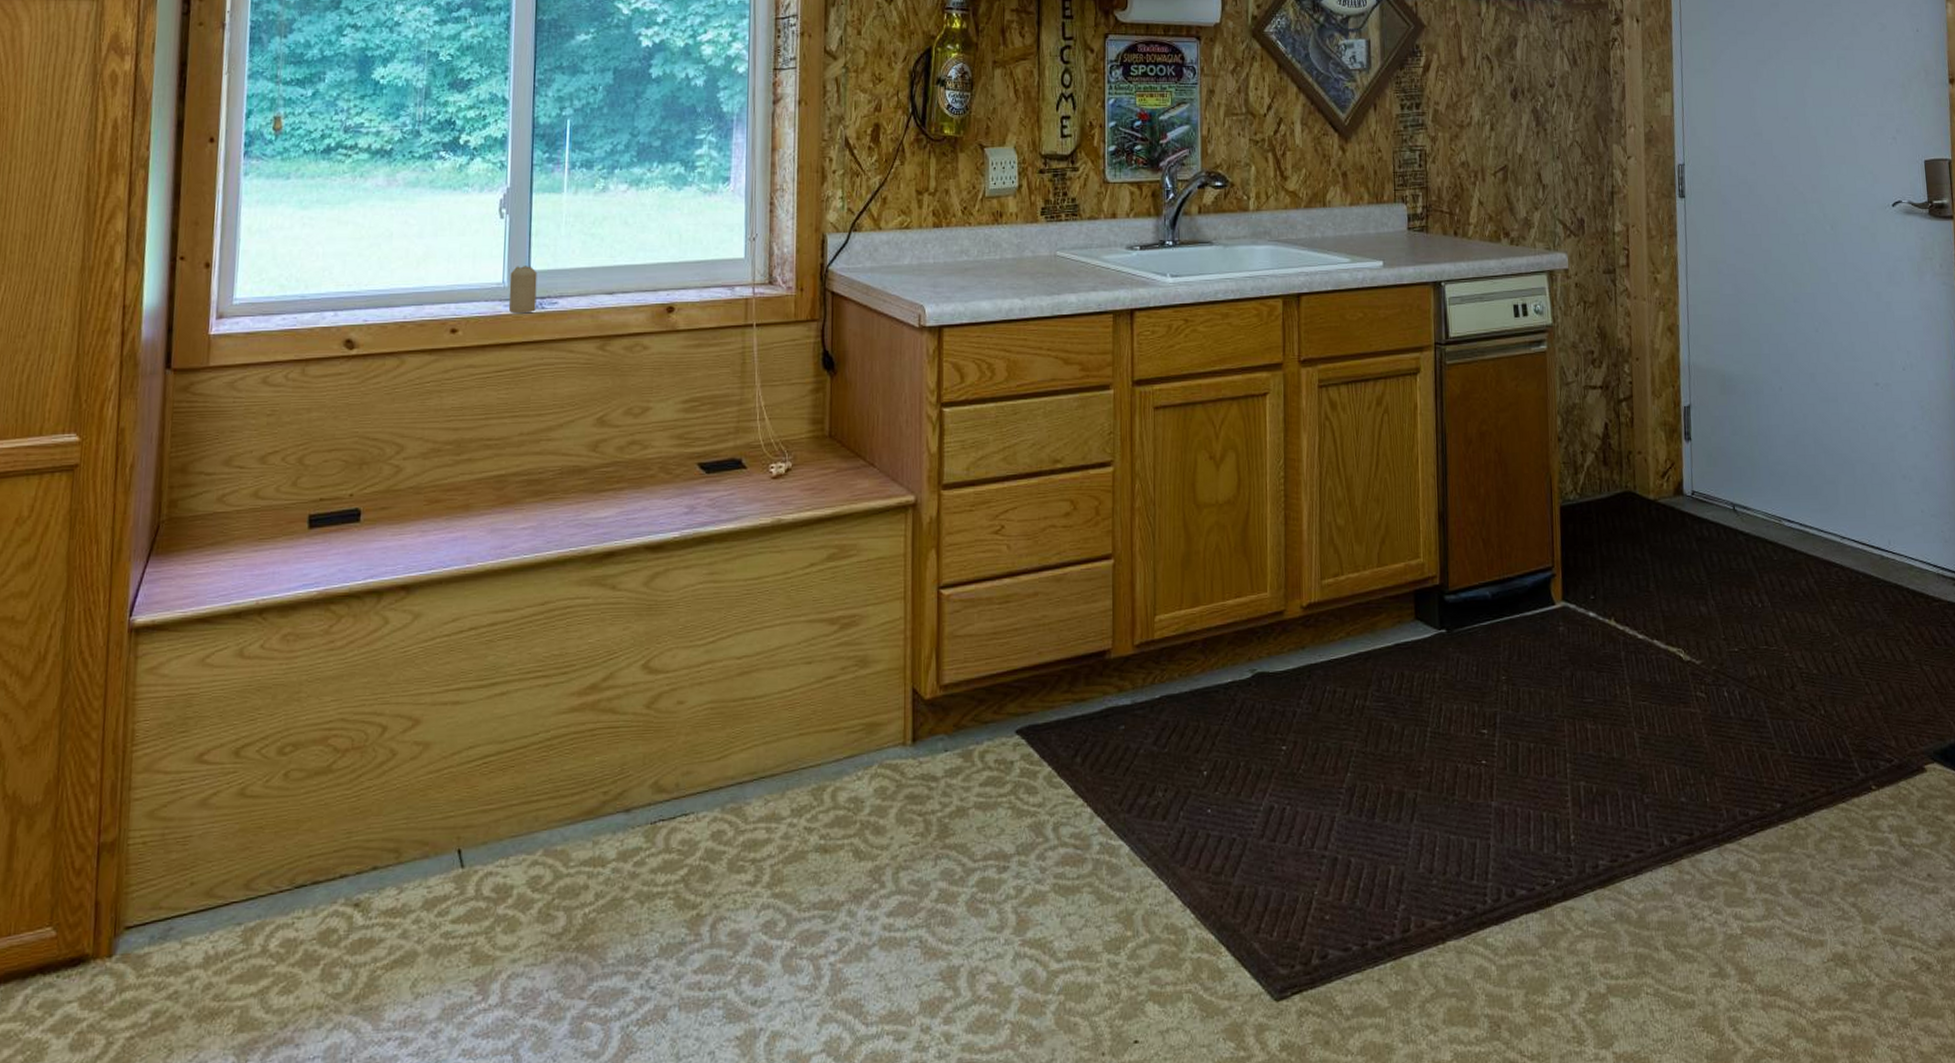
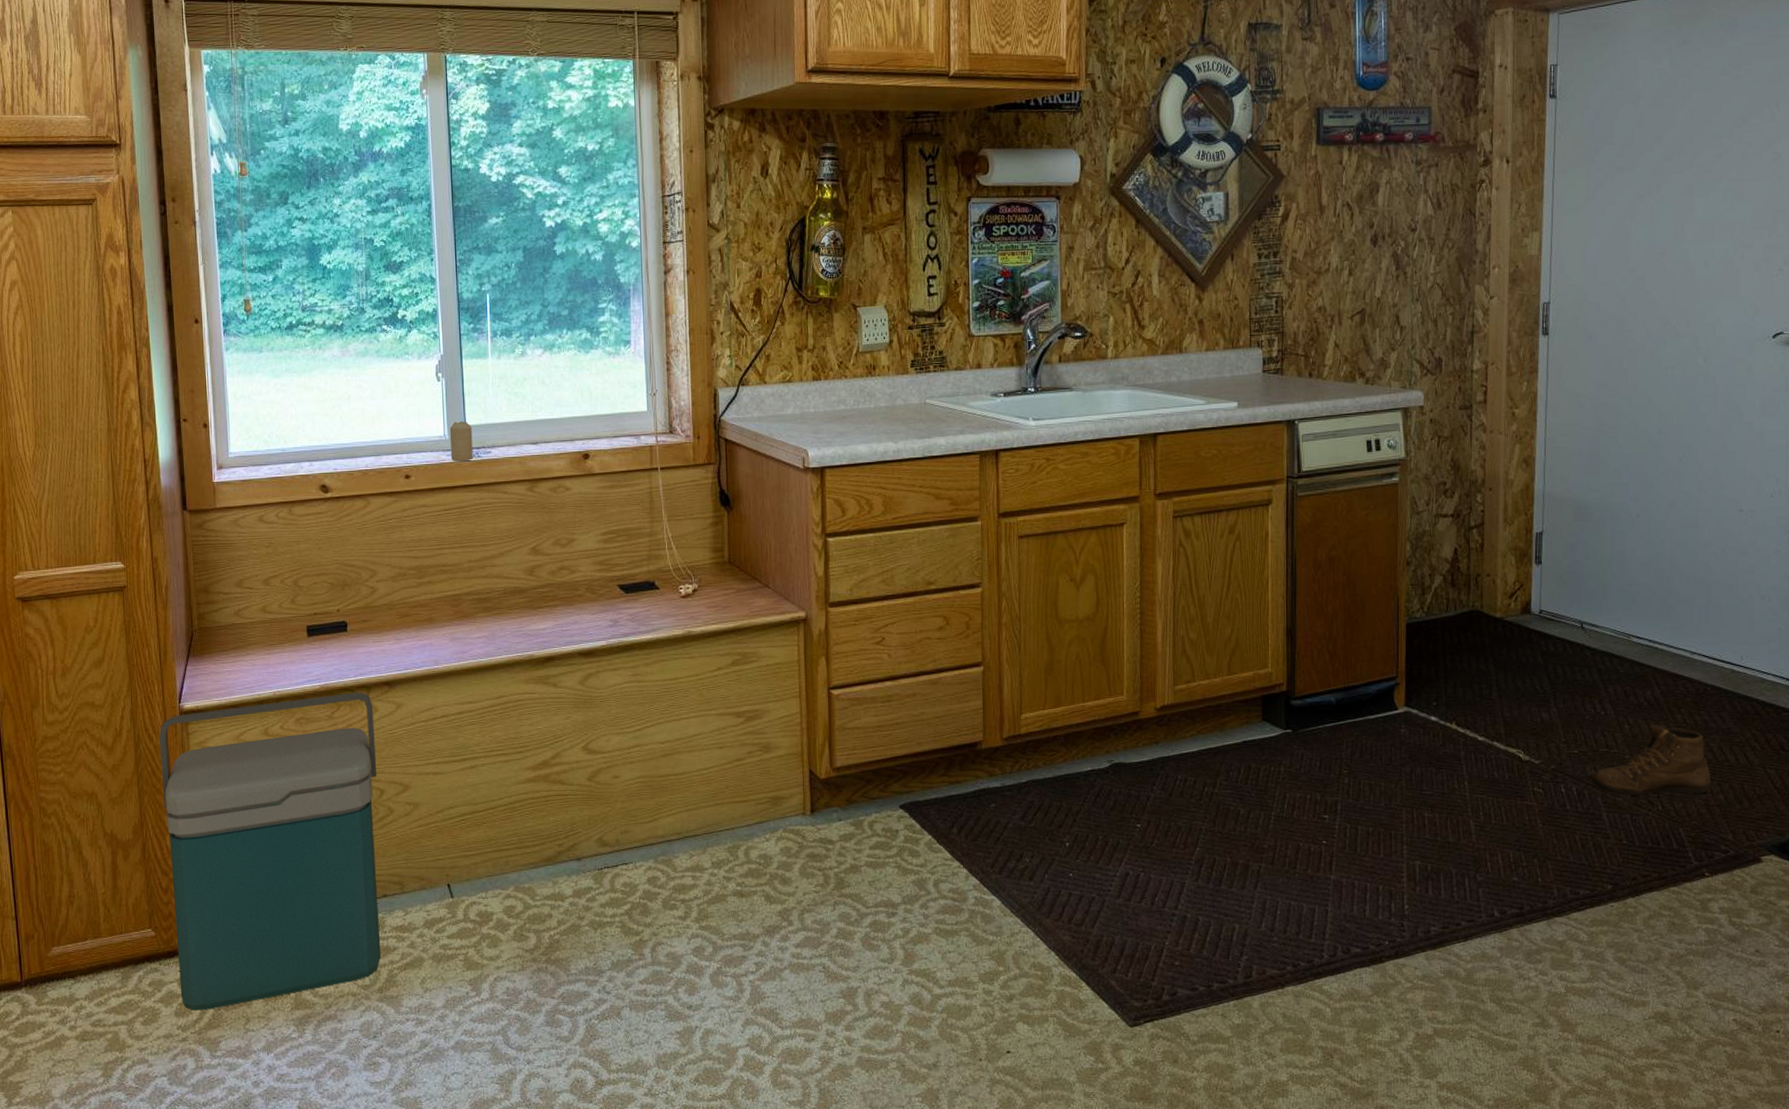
cooler: none [81,599,384,1042] -> present [159,692,381,1011]
hiking boot: none [1753,617,1871,699] -> present [1591,724,1712,796]

